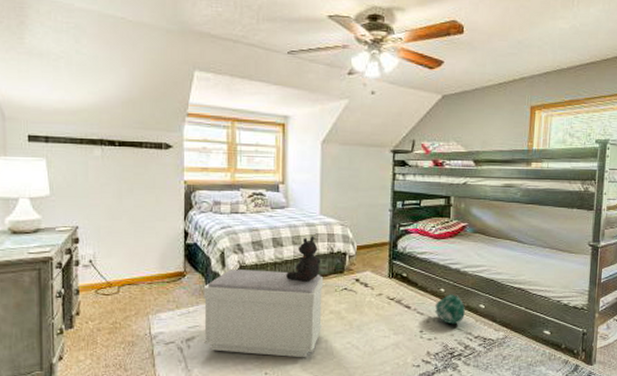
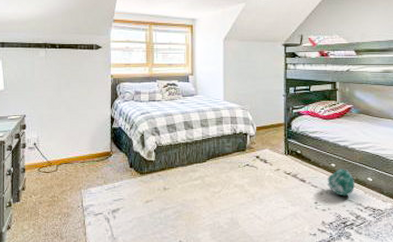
bench: present [203,269,324,358] -> none [126,149,229,227]
teddy bear: present [286,236,320,282] -> none [196,119,225,159]

